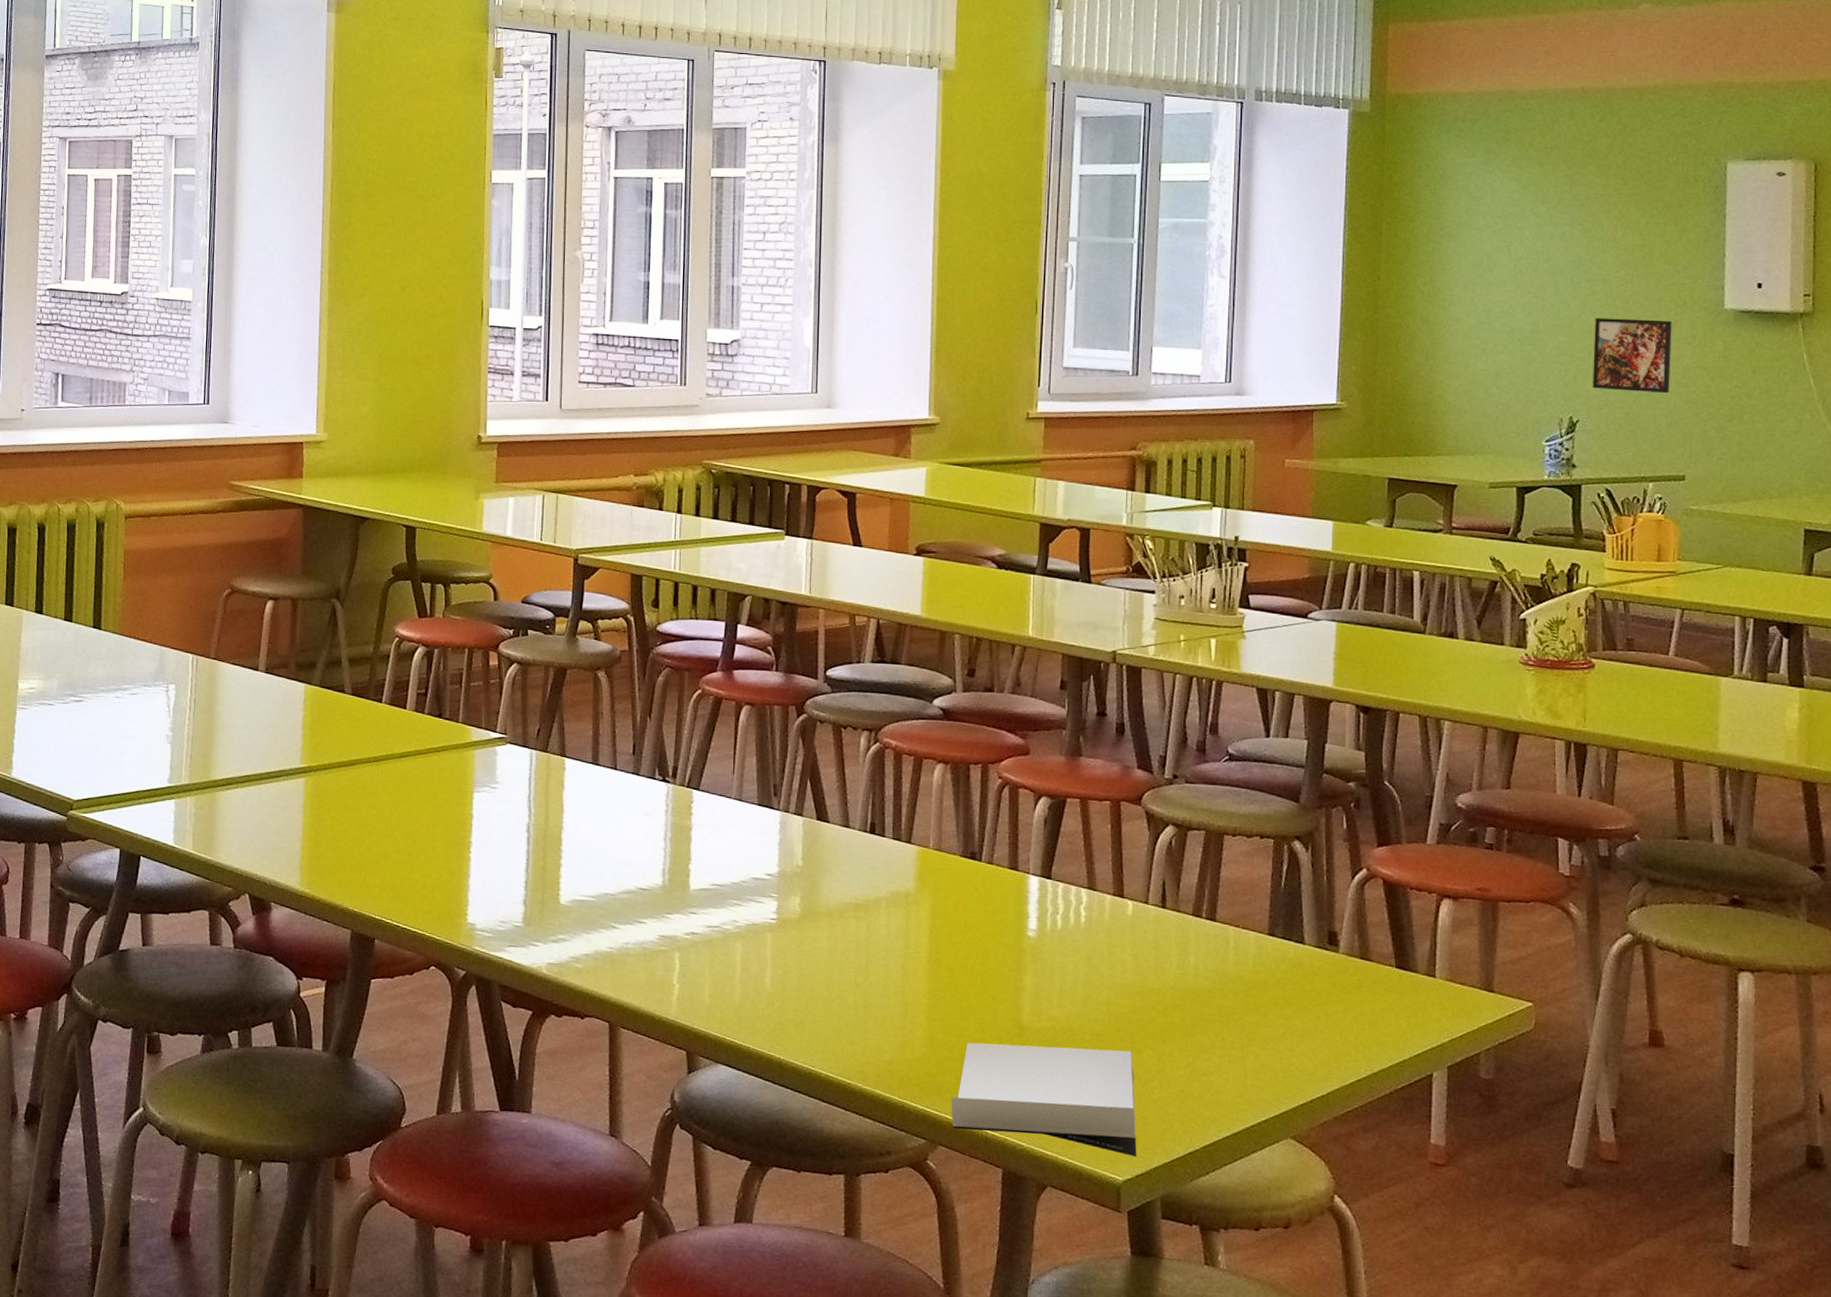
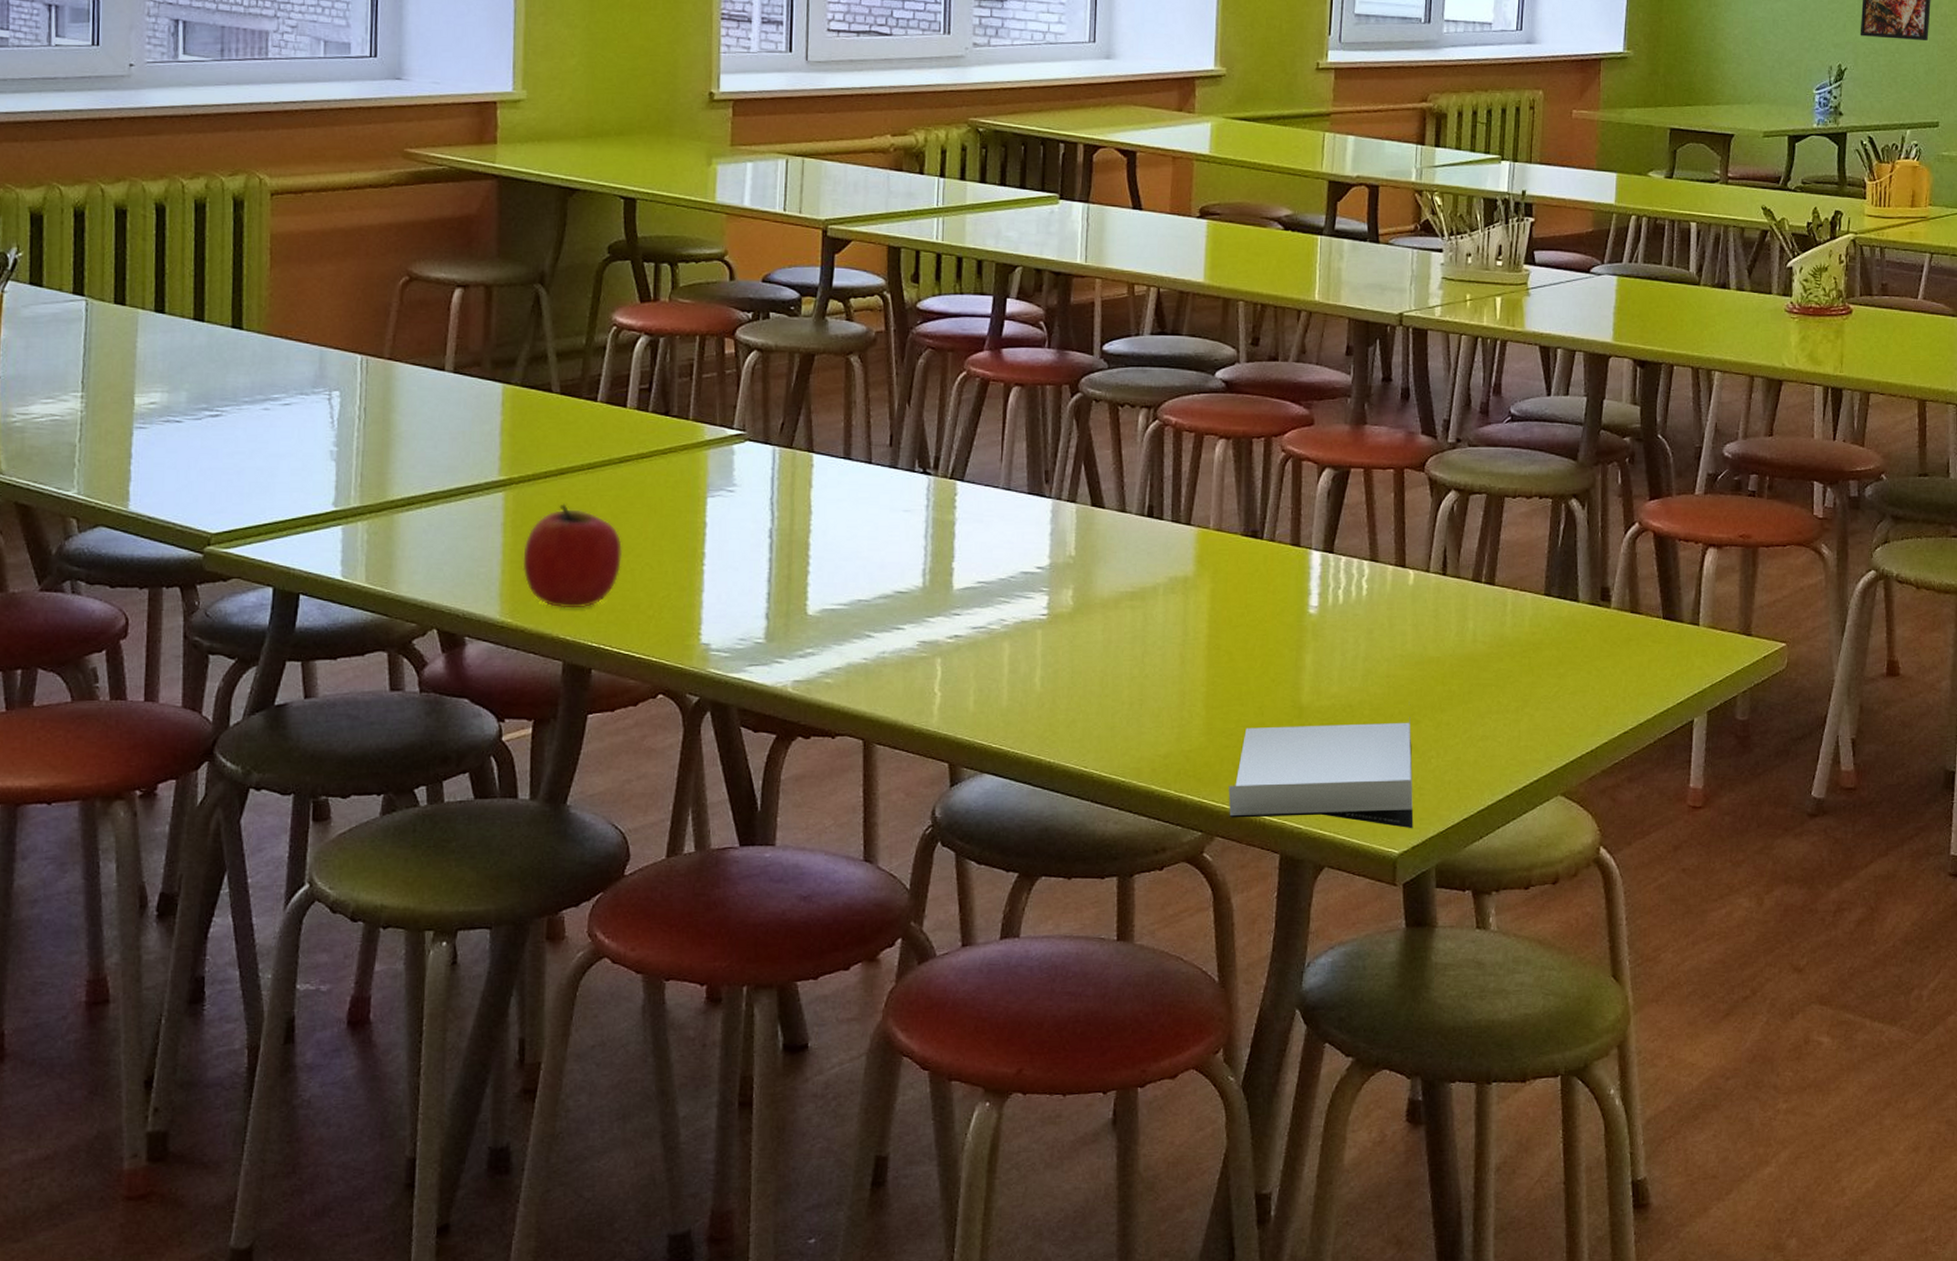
apple: none [319,791,401,885] -> present [522,504,622,609]

